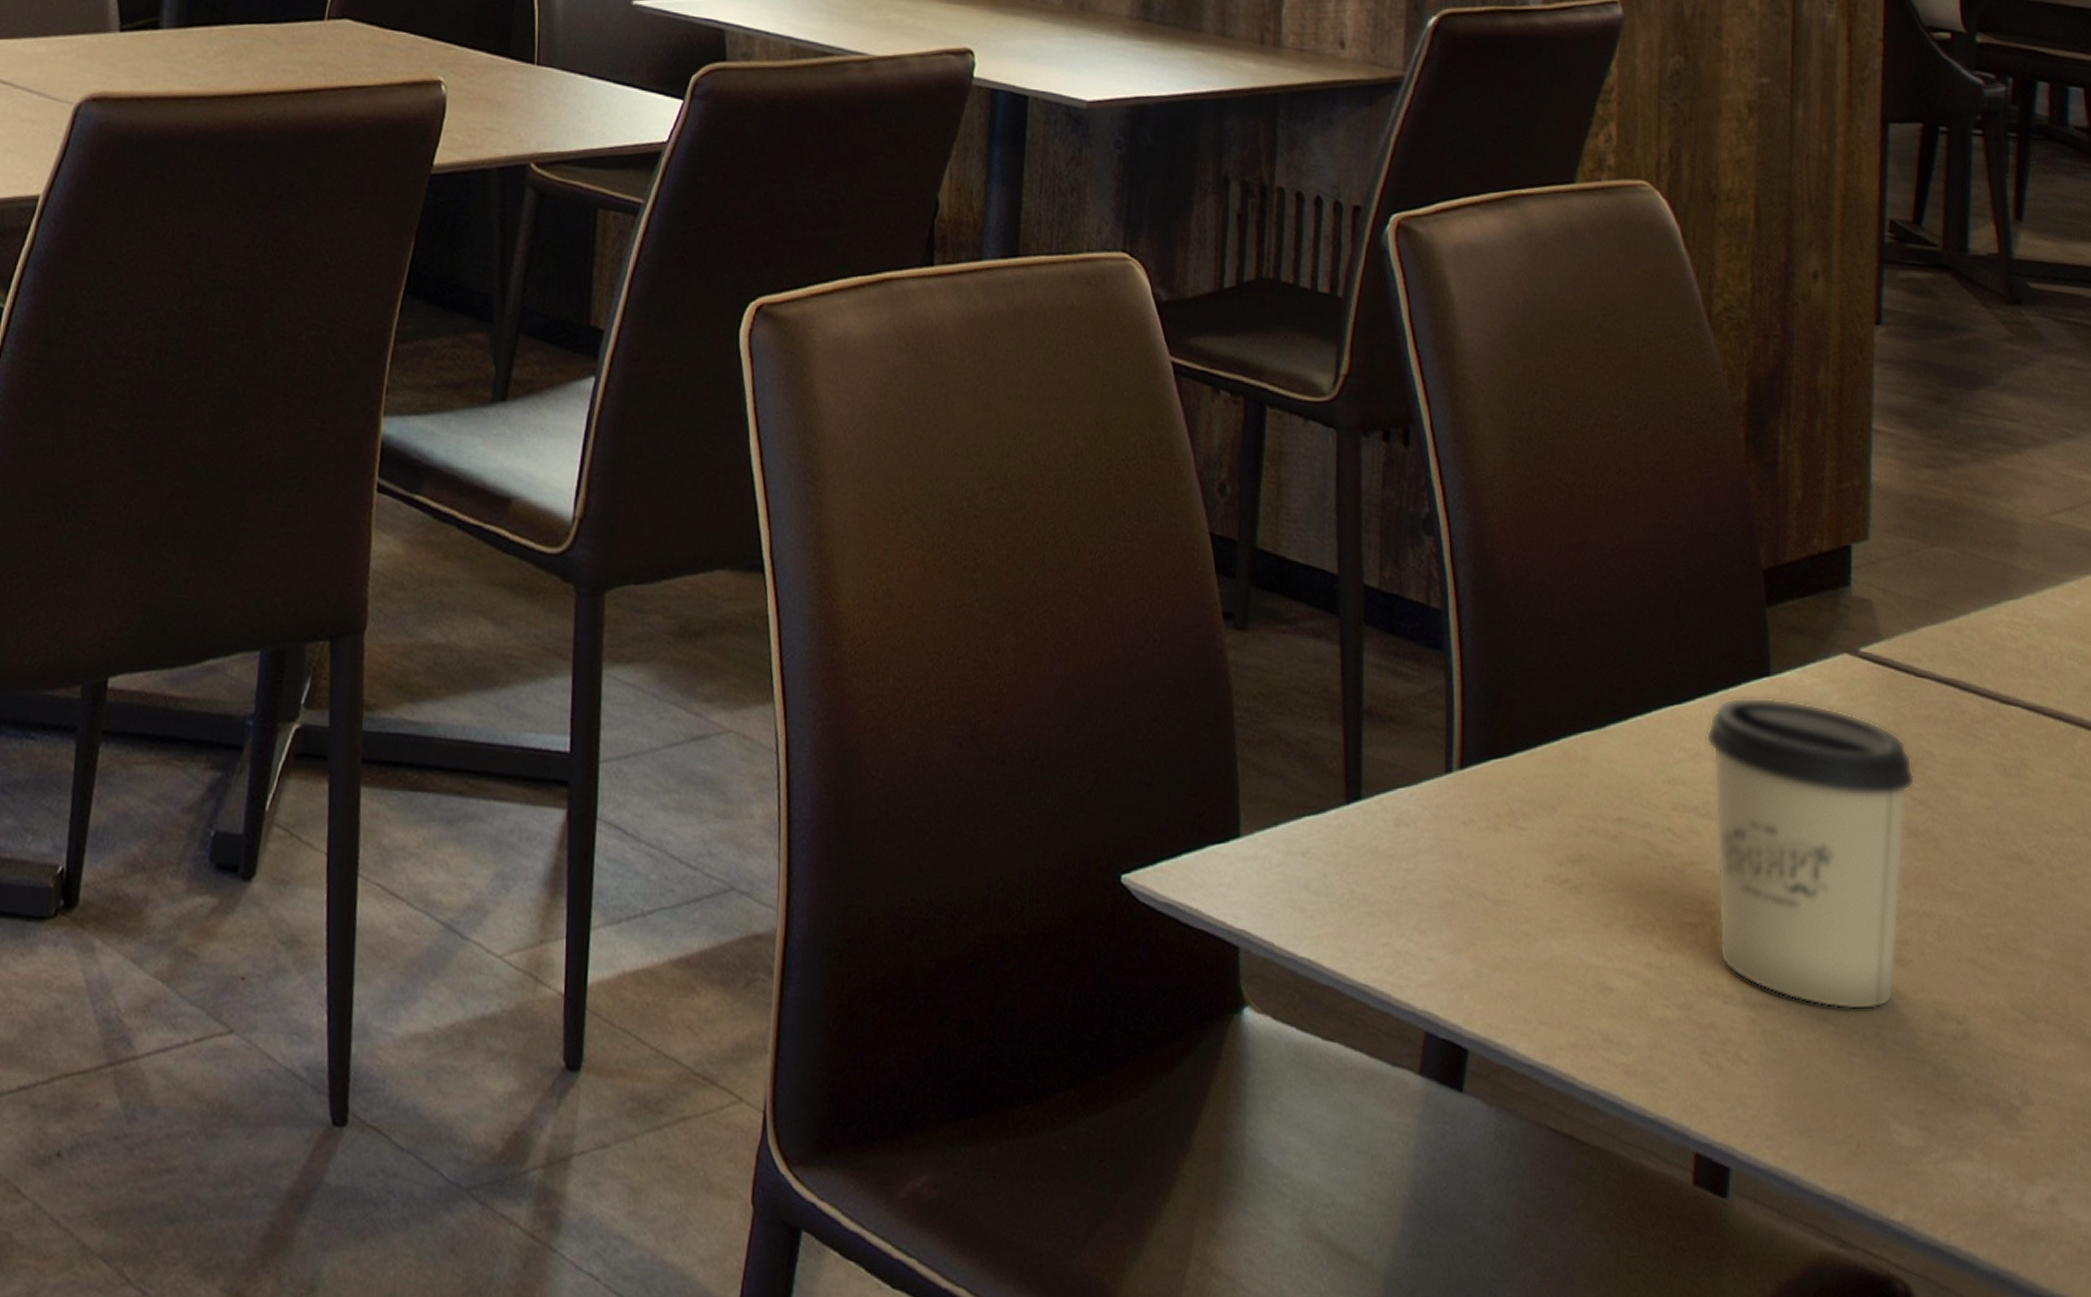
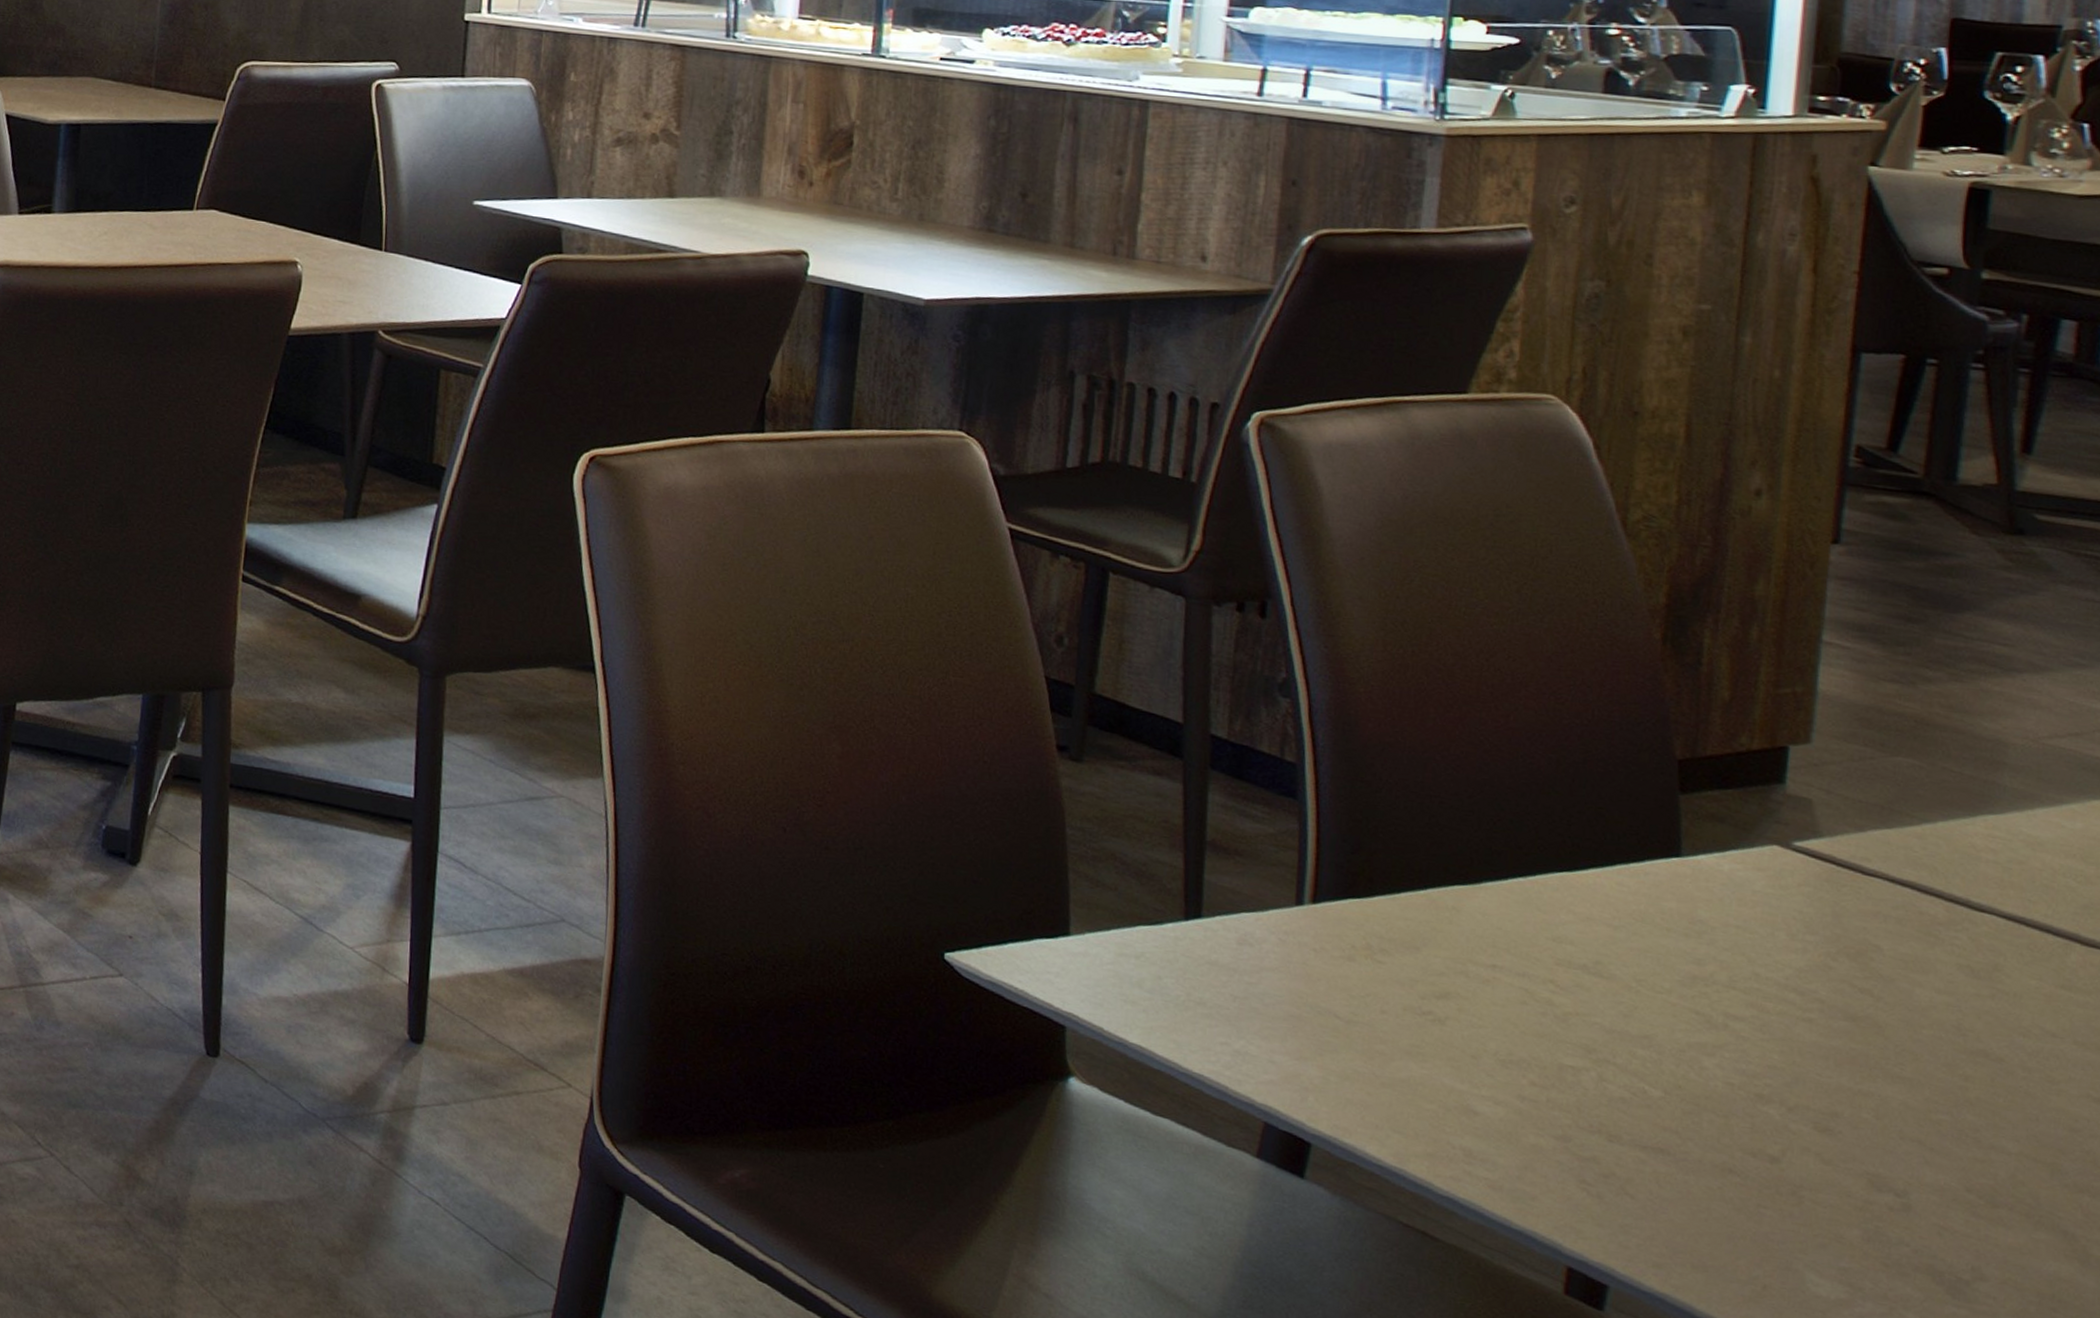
cup: present [1706,697,1915,1011] -> none [1599,872,1856,1170]

